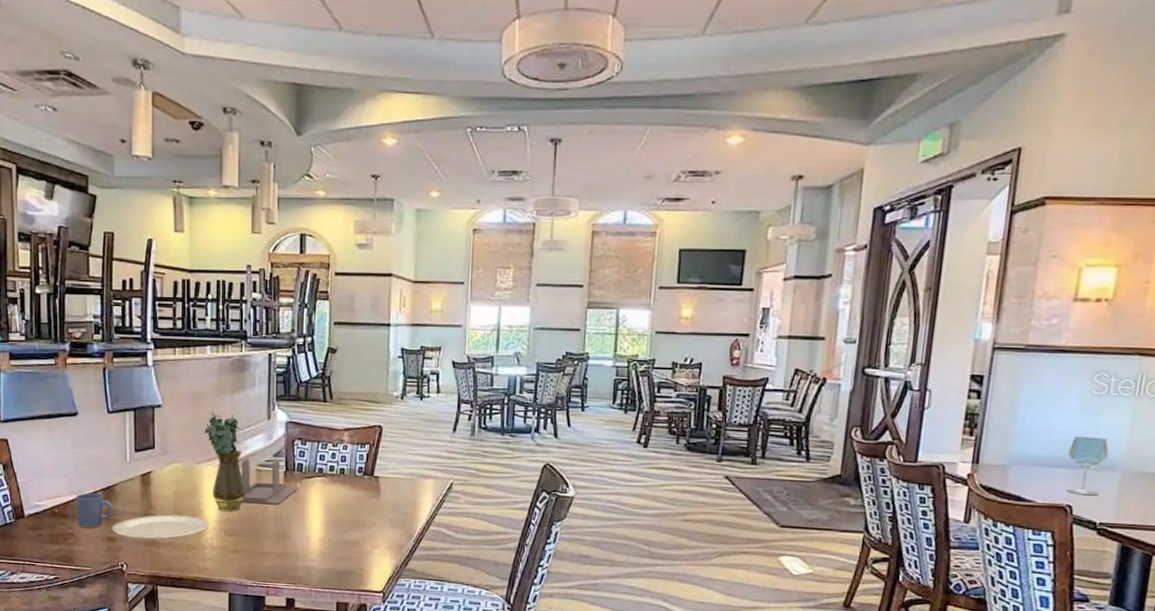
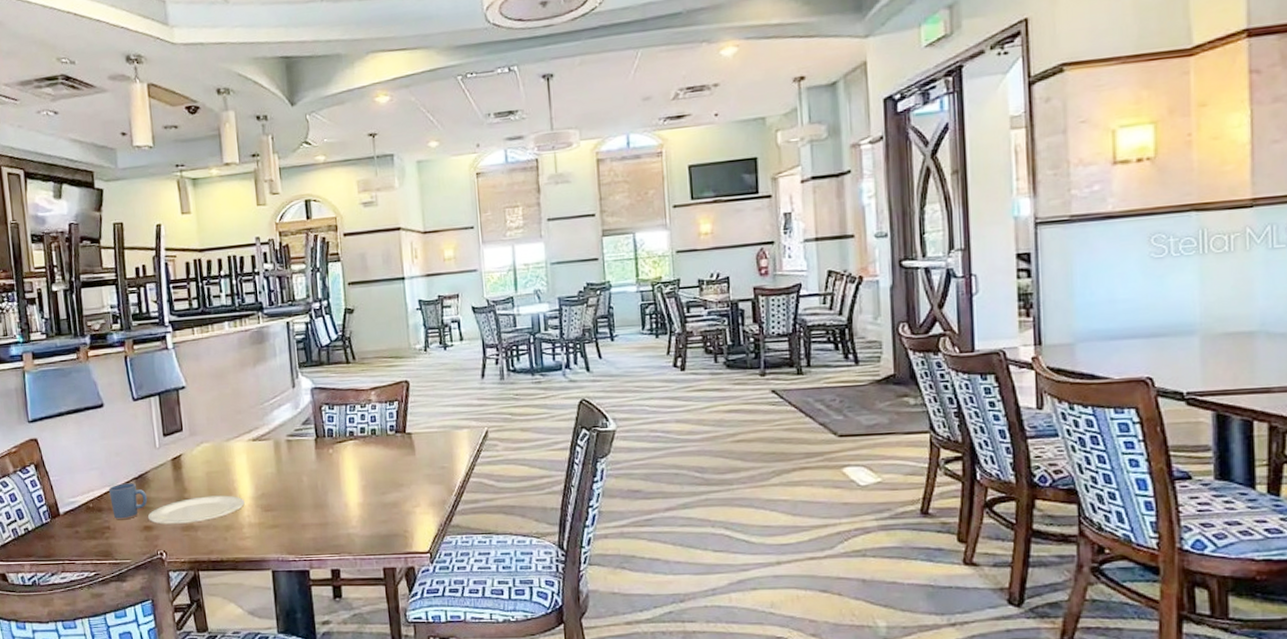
vase: present [205,411,246,512] -> none [230,386,279,487]
napkin holder: present [241,458,296,505] -> none [270,428,329,476]
wine glass: present [1067,436,1109,496] -> none [1137,301,1184,365]

